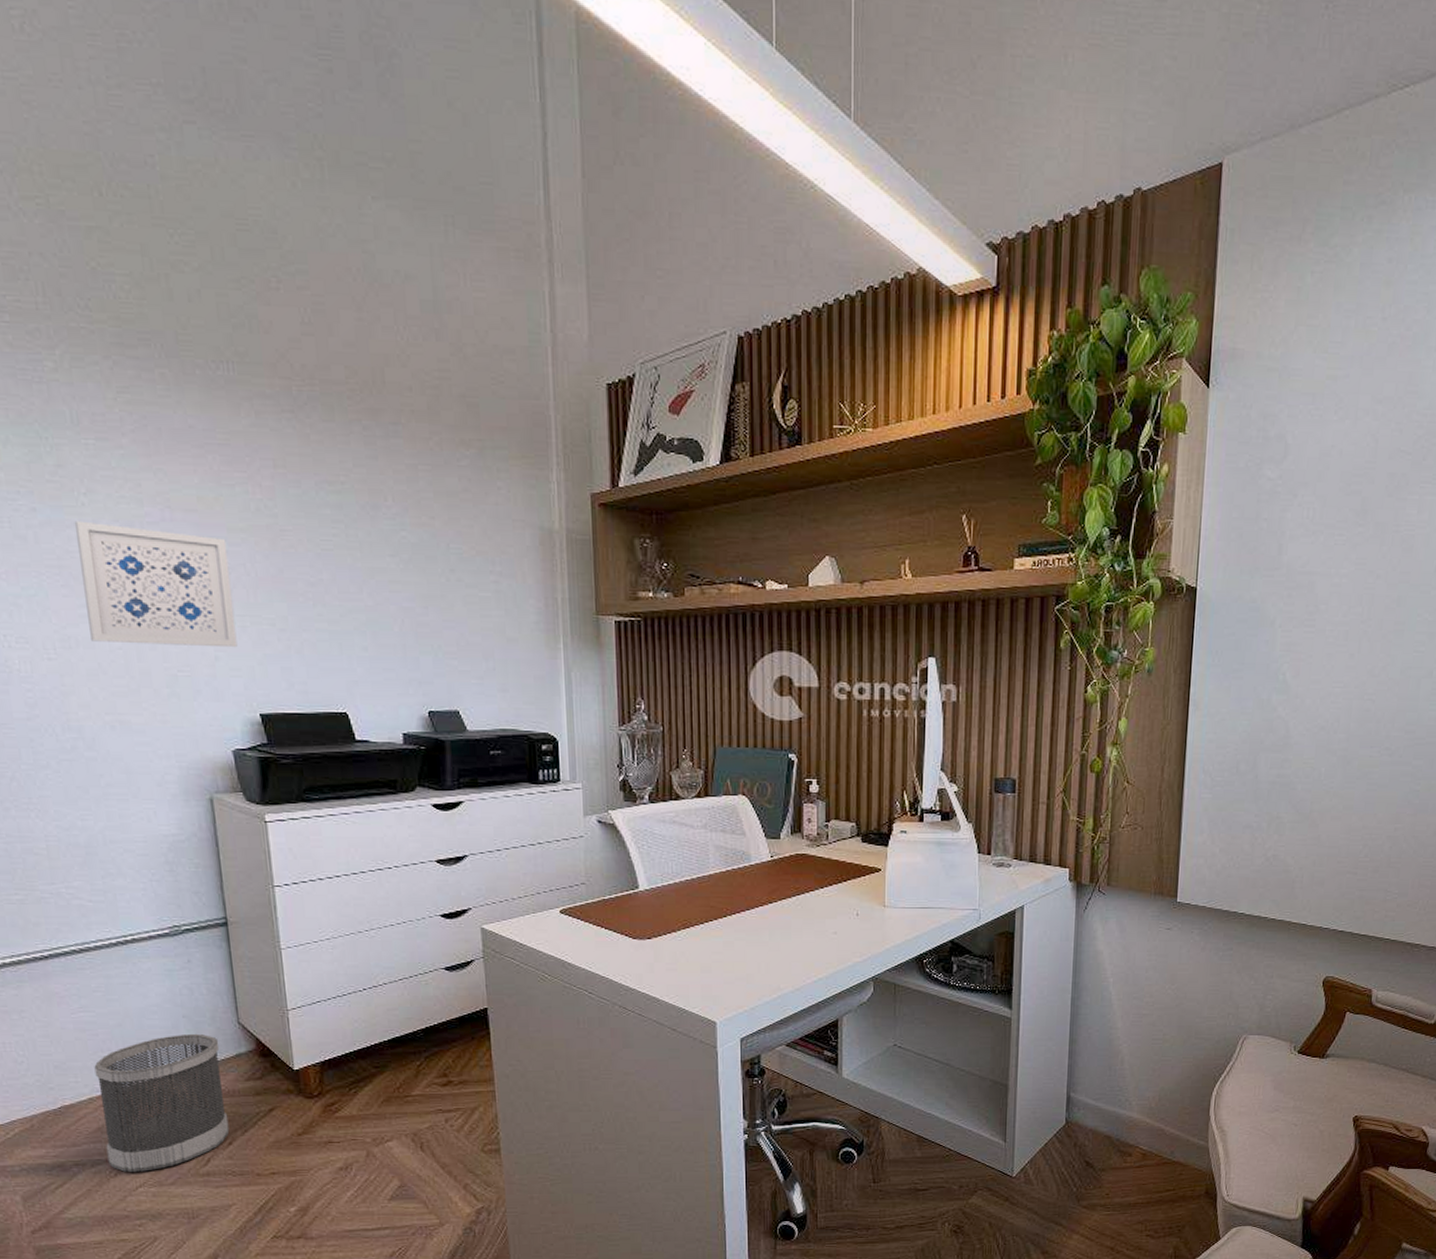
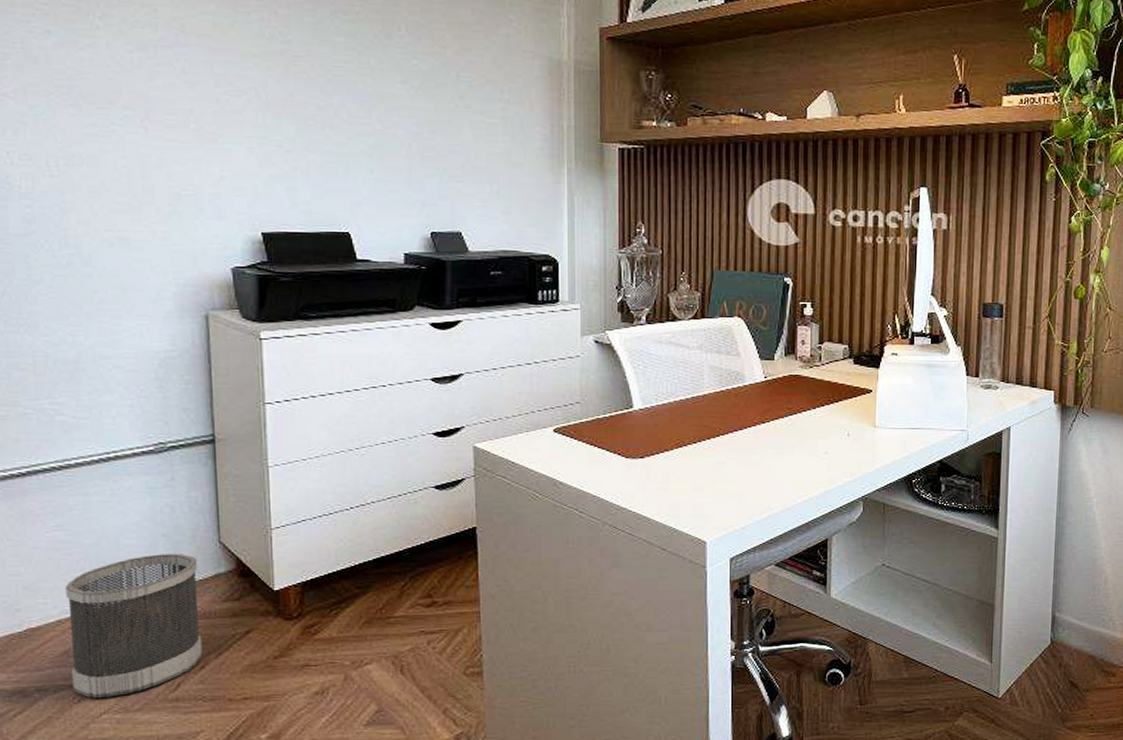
wall art: present [74,520,238,648] -> none [87,43,243,168]

